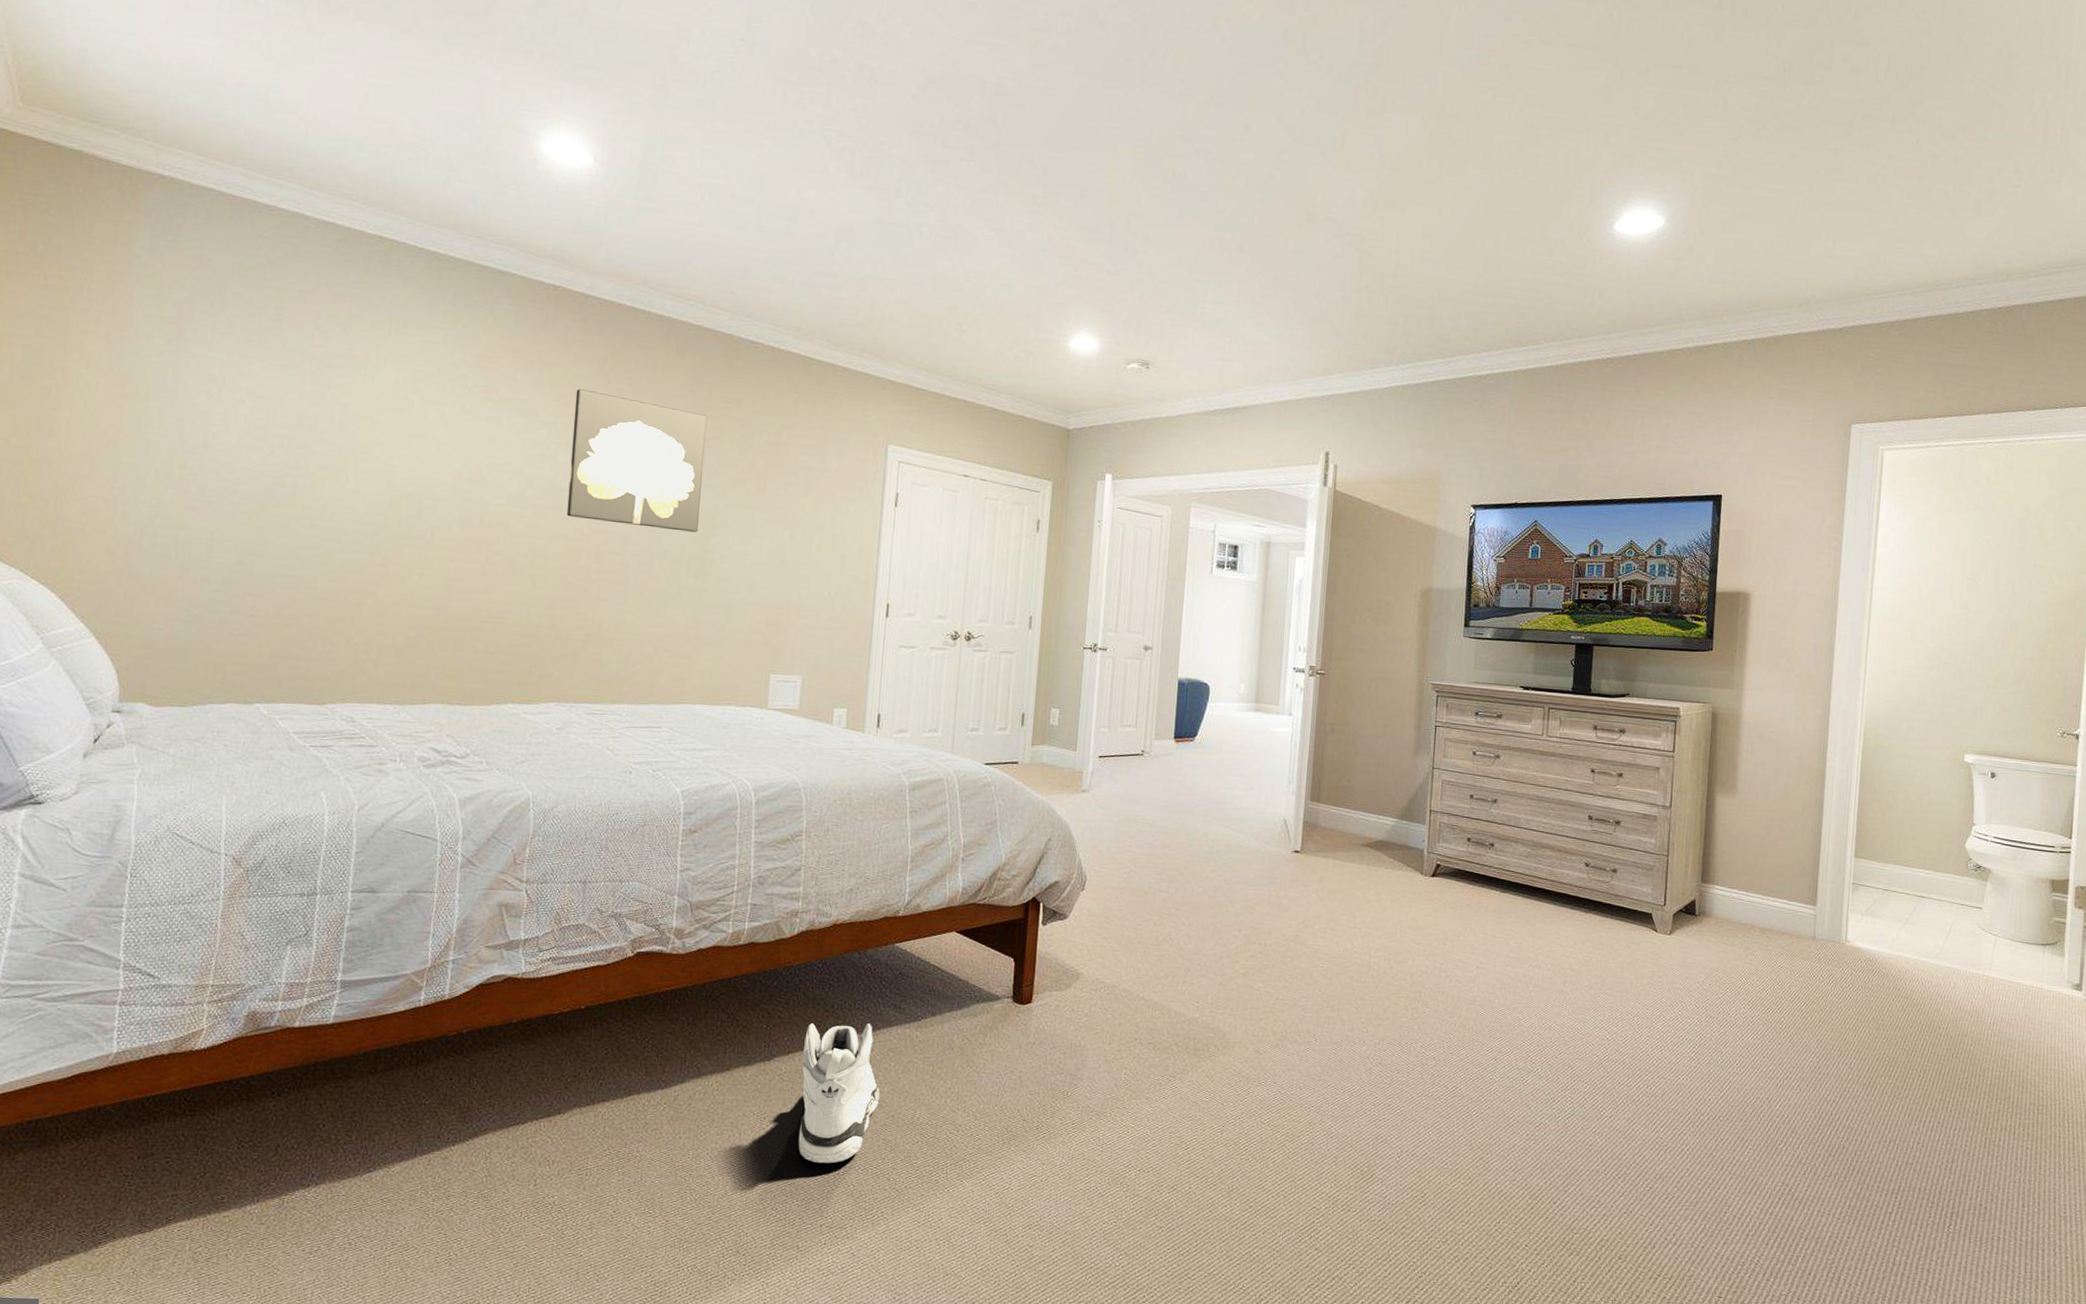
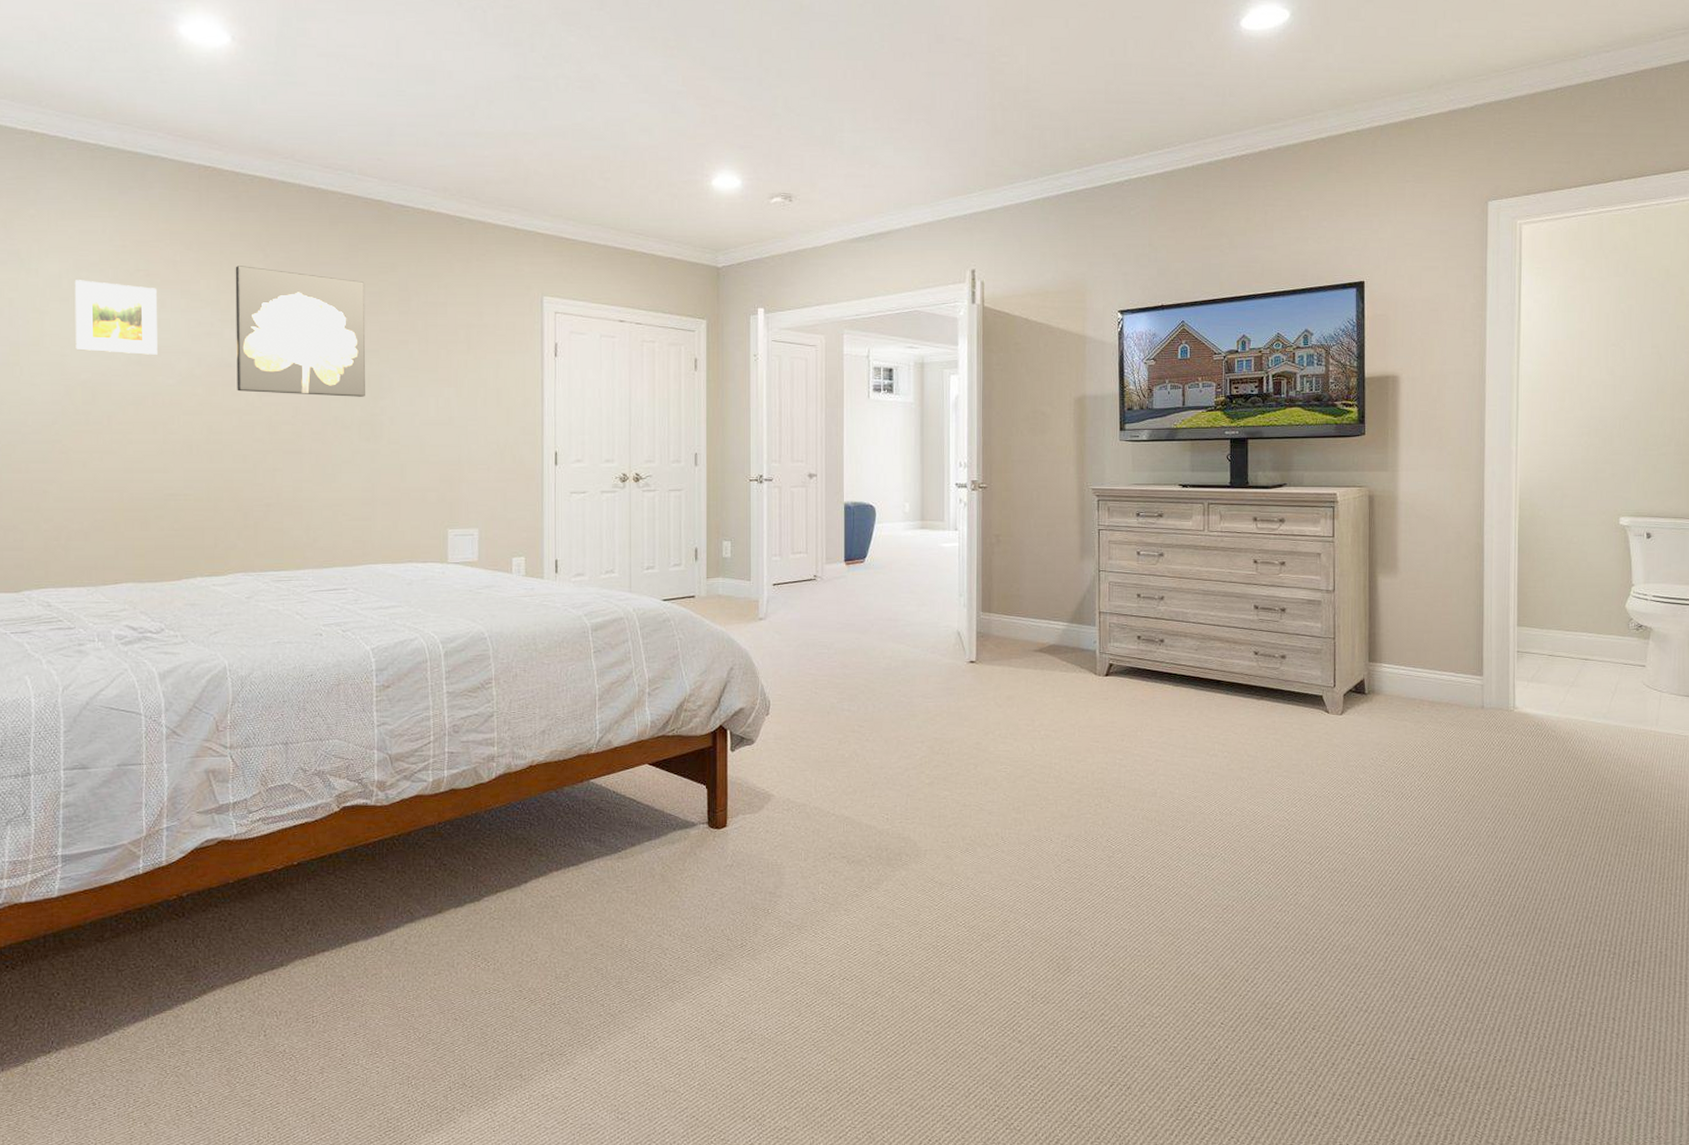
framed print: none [405,390,494,473] -> present [74,280,158,355]
sneaker: present [798,1023,880,1164] -> none [510,858,588,995]

